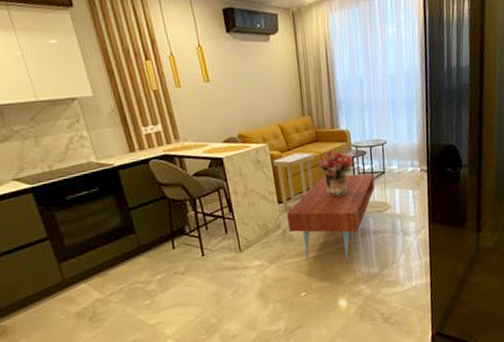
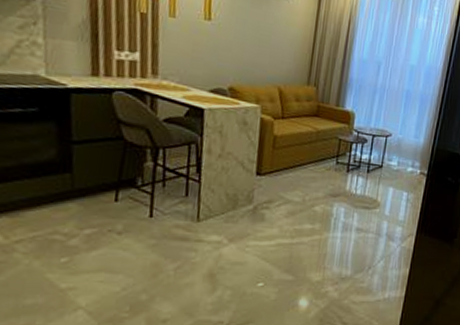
side table: present [273,153,315,211] -> none [261,123,310,186]
coffee table: present [287,173,375,265] -> none [261,155,370,261]
bouquet: present [319,150,354,198] -> none [313,129,352,183]

